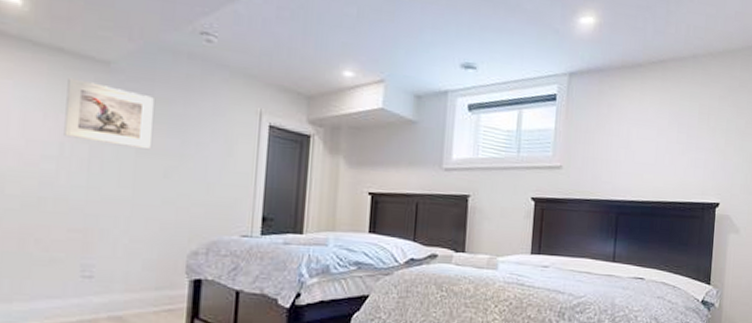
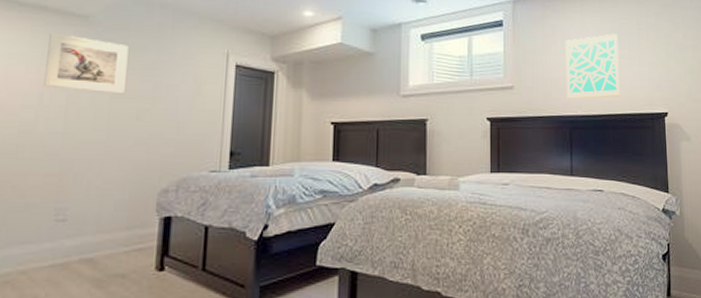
wall art: none [616,116,677,184] -> present [565,33,620,99]

